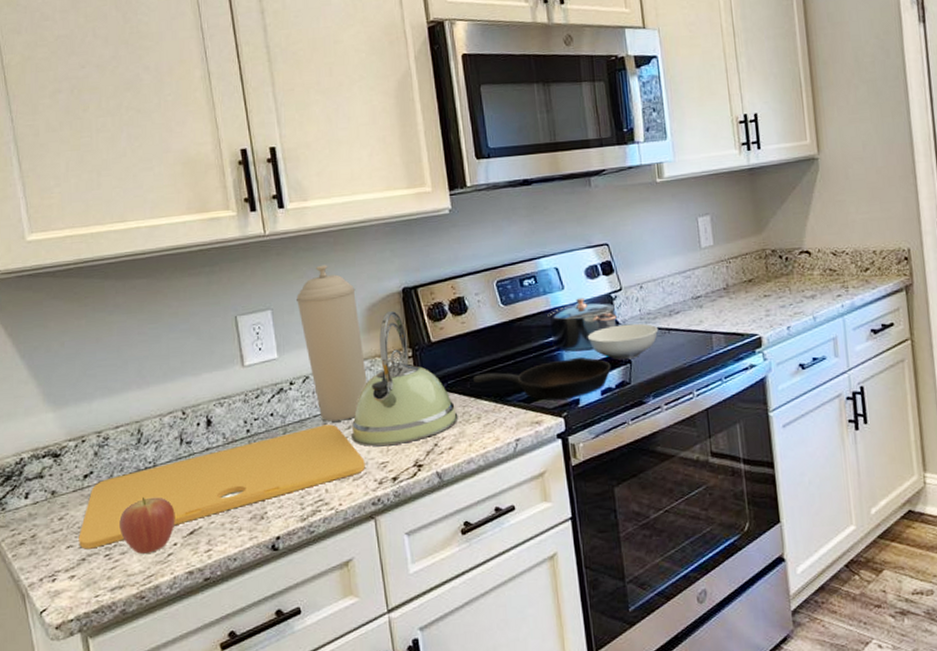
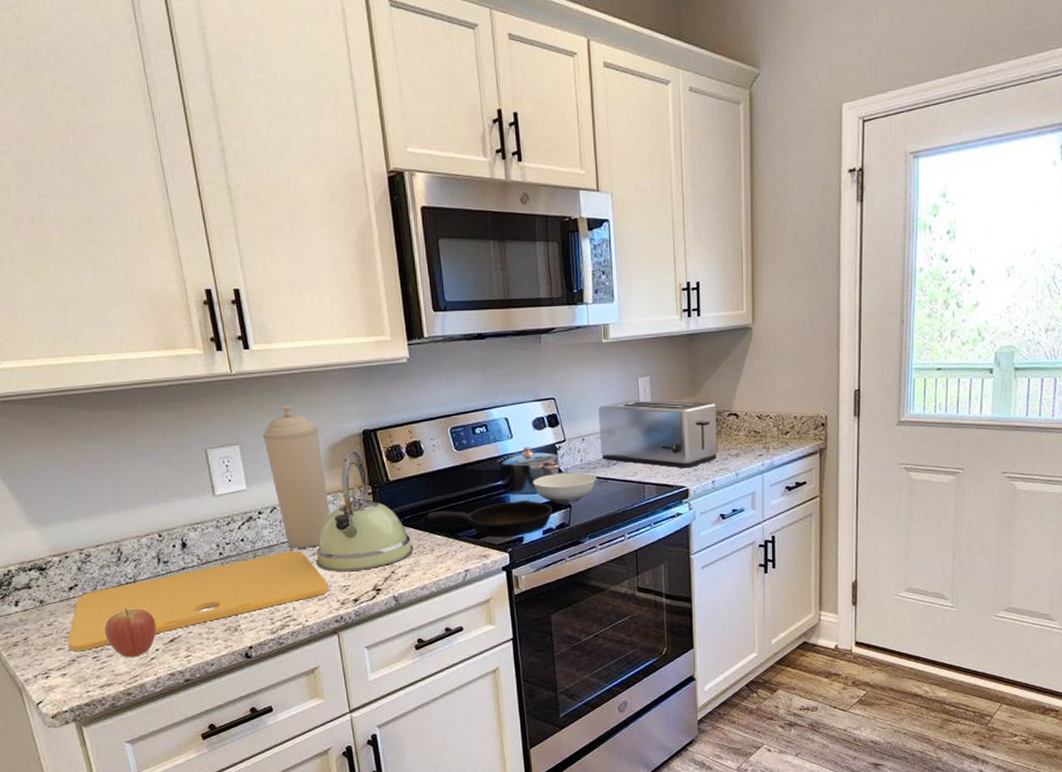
toaster: none [656,240,791,314] -> present [598,399,718,468]

